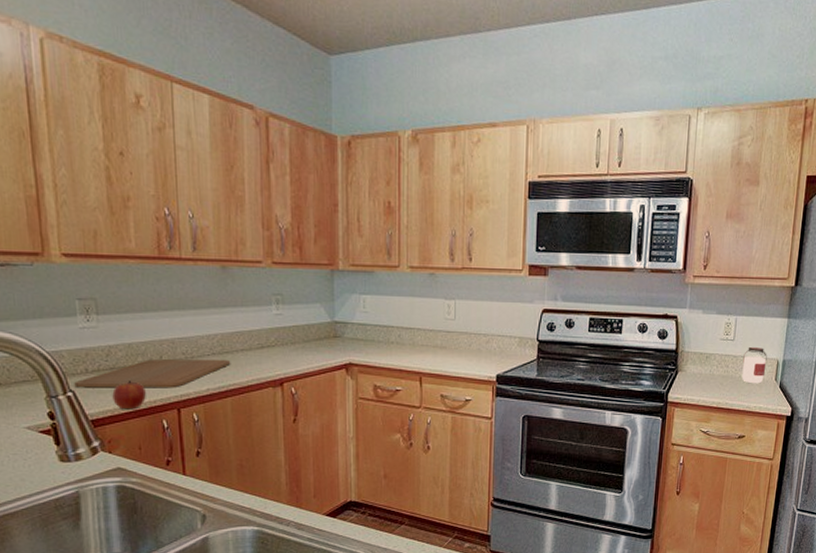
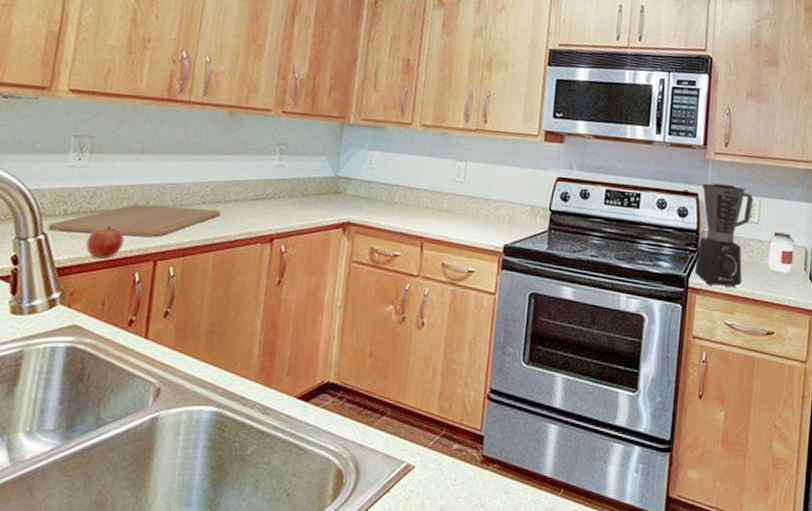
blender: none [673,305,730,400] -> present [694,183,754,288]

